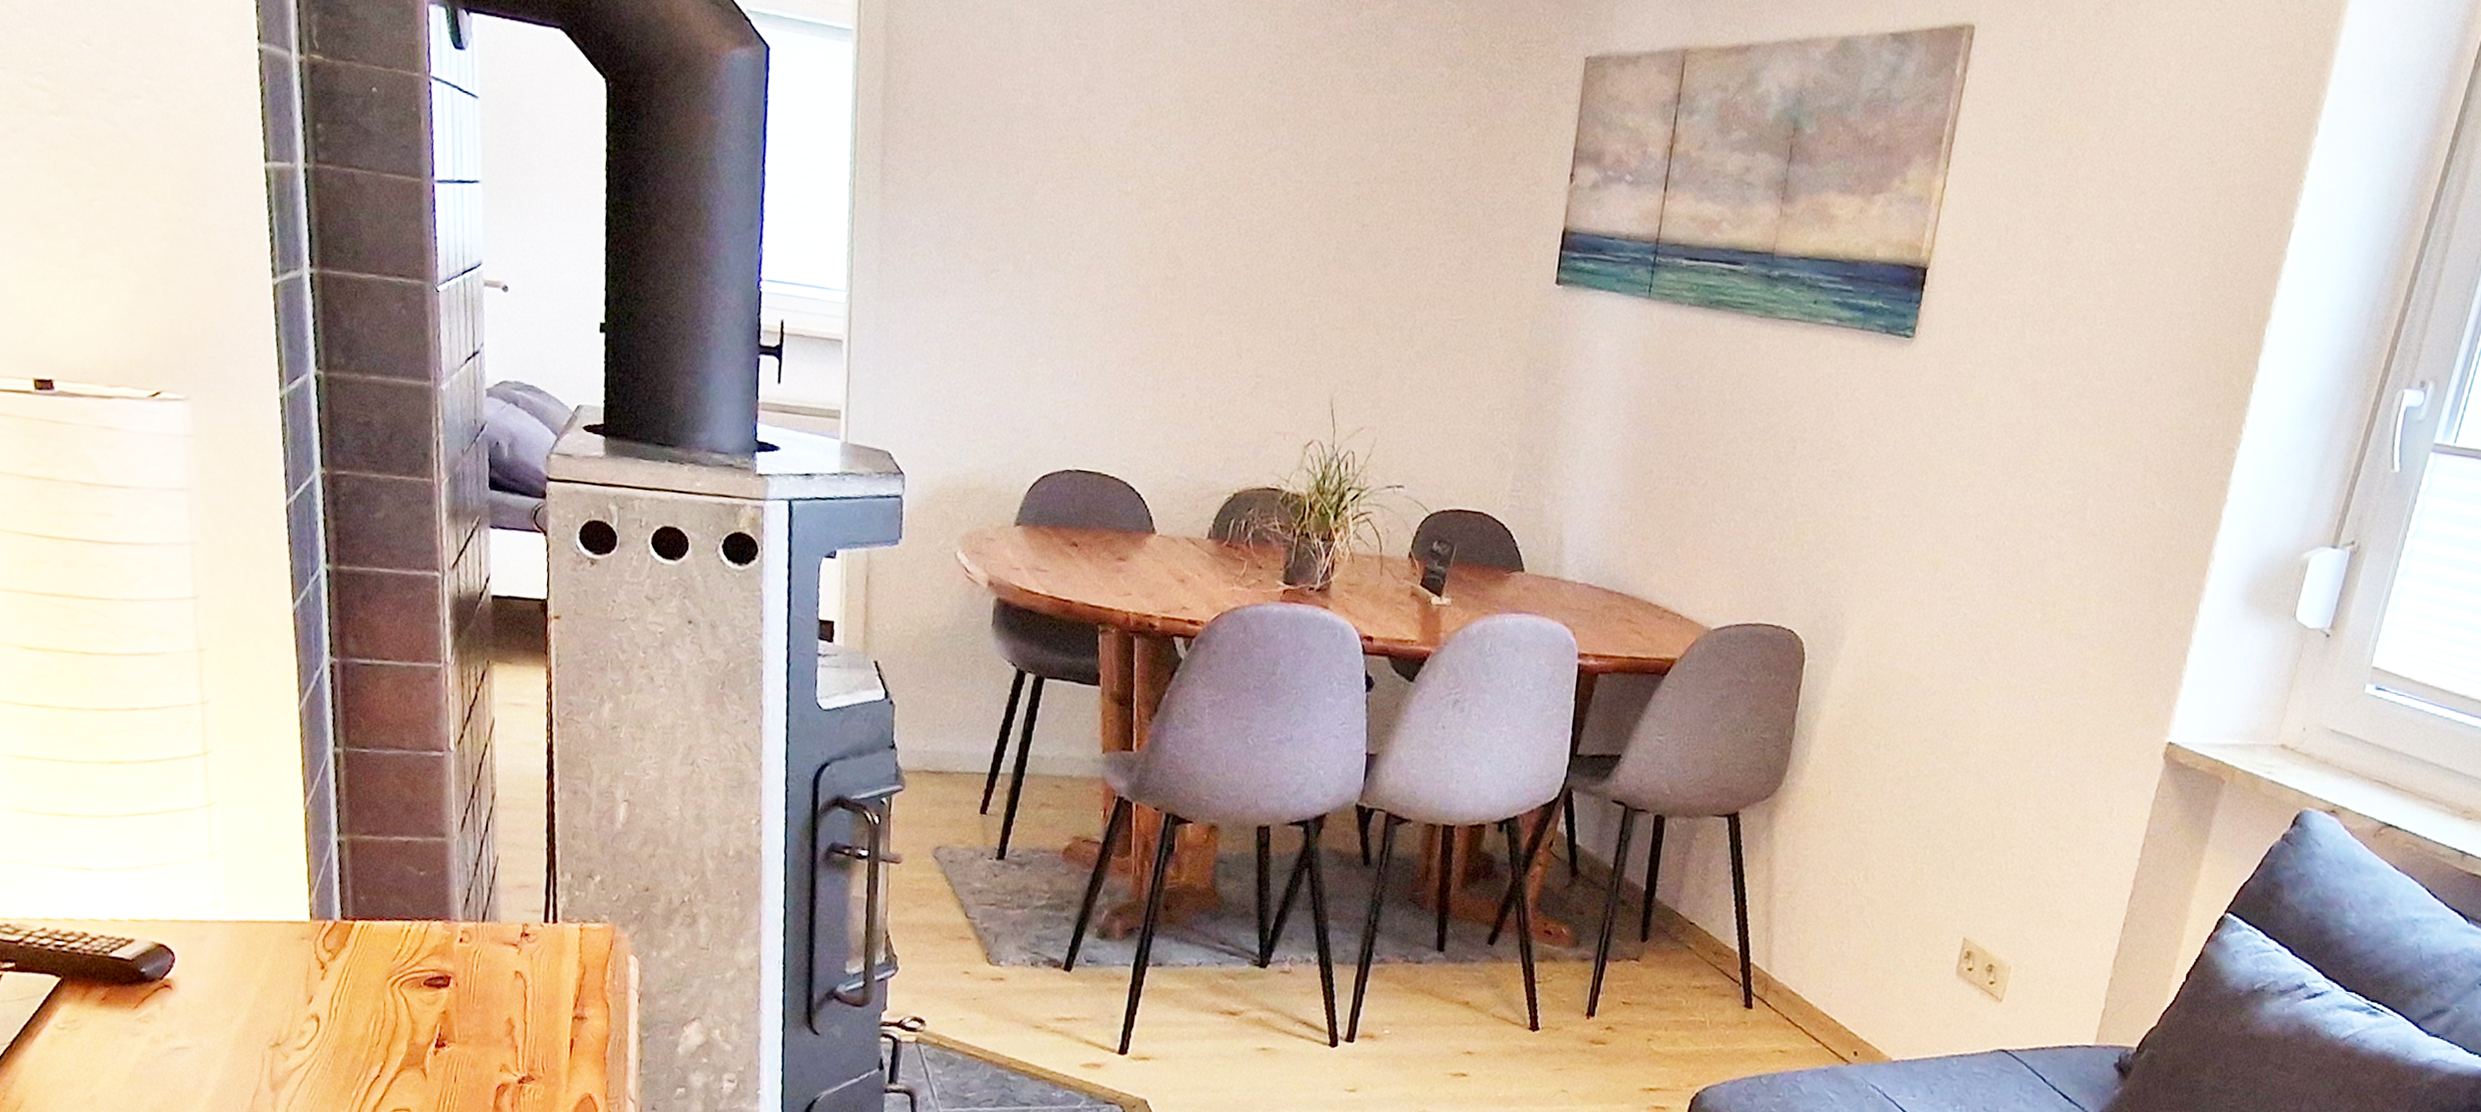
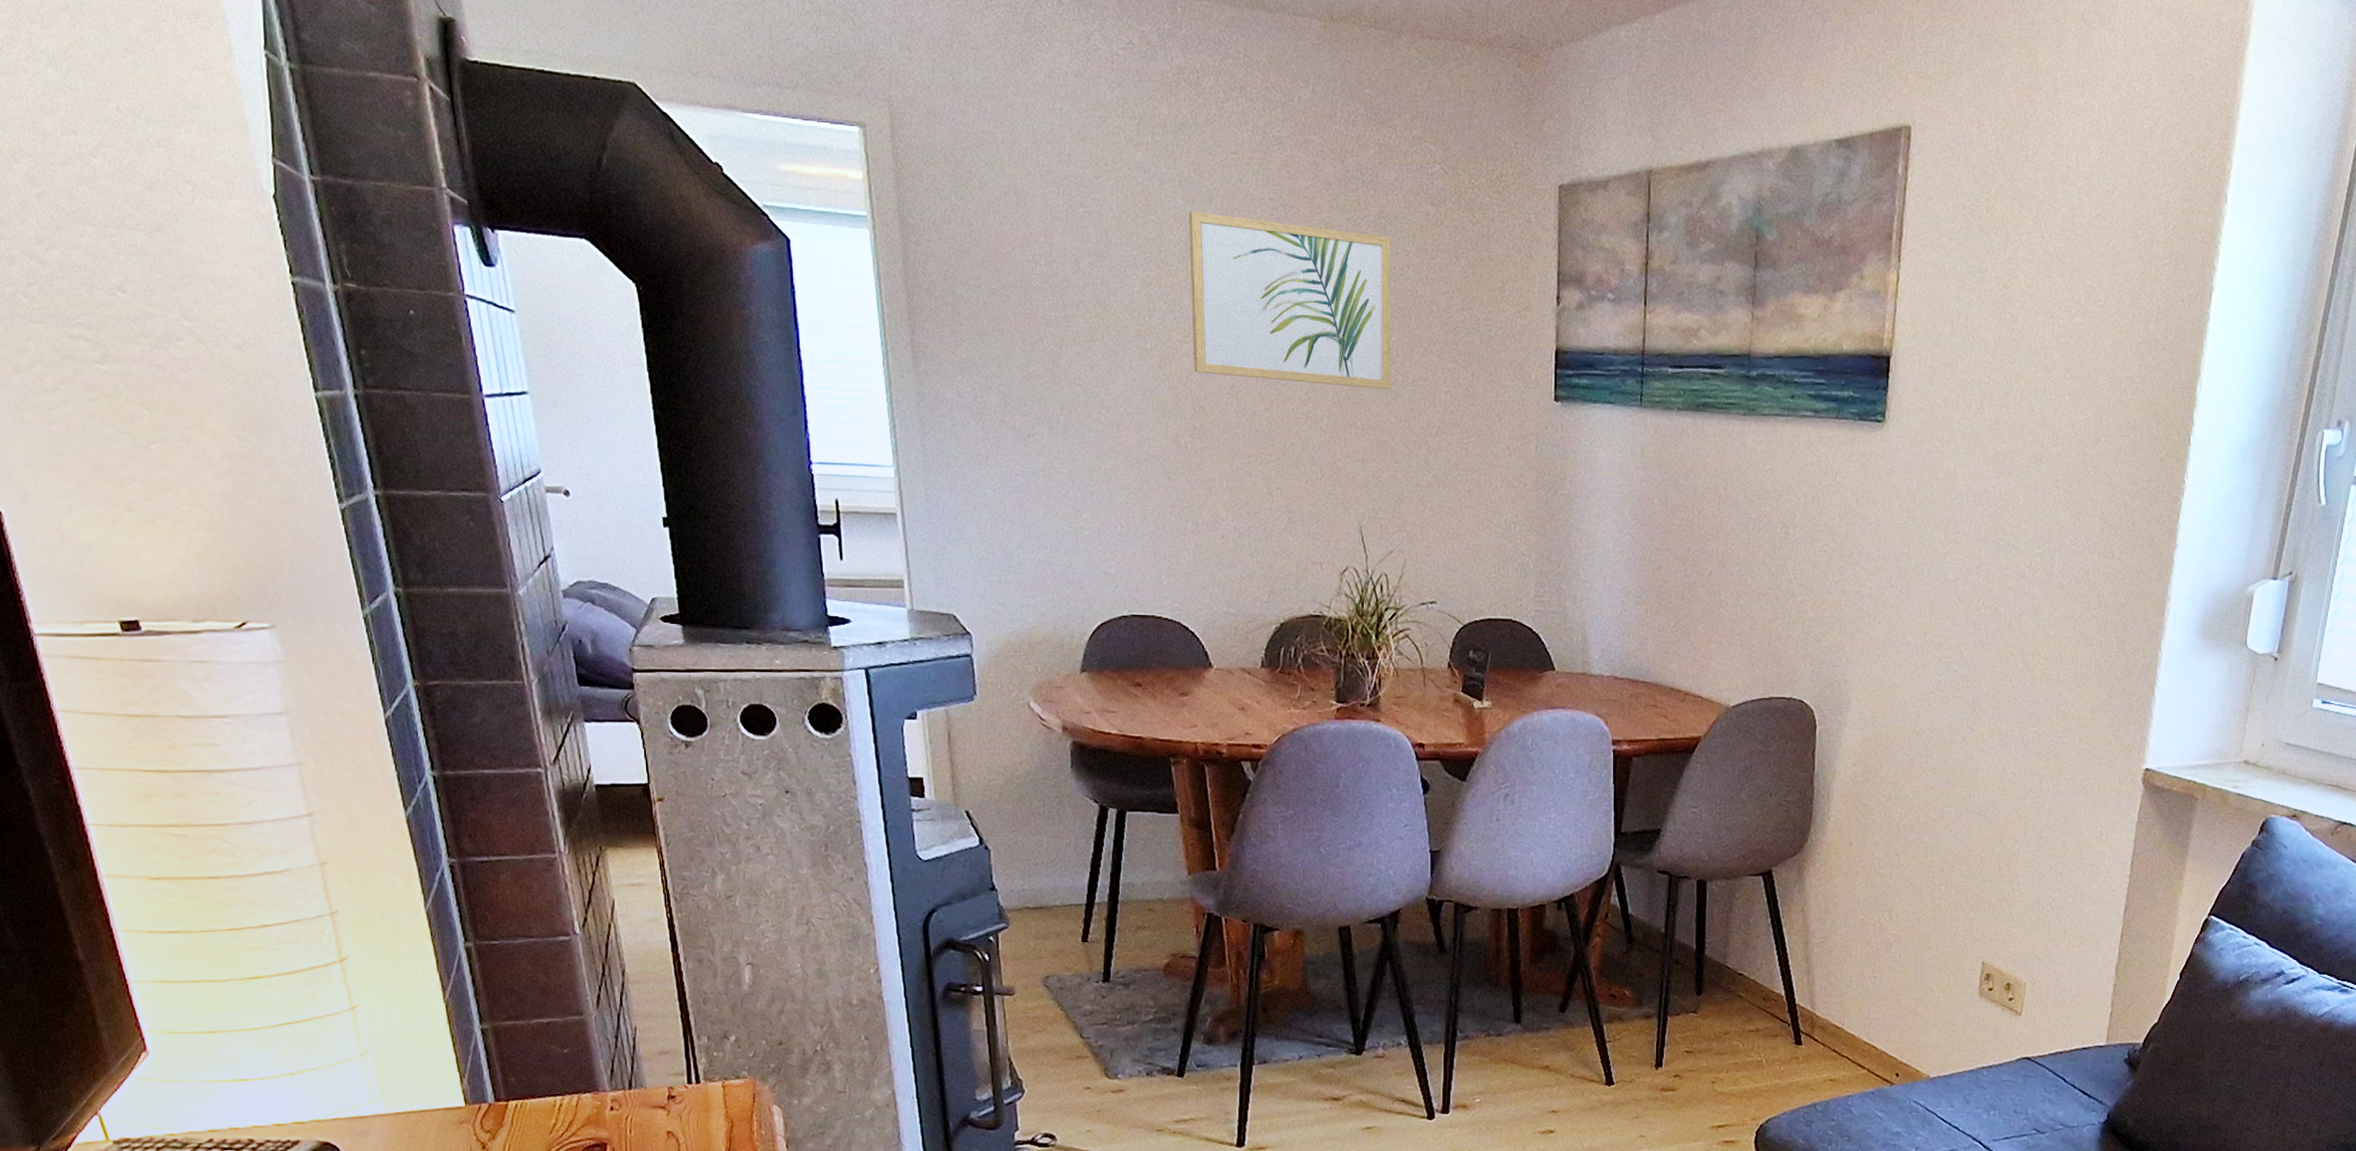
wall art: none [1174,52,1399,257] -> present [1189,211,1391,390]

